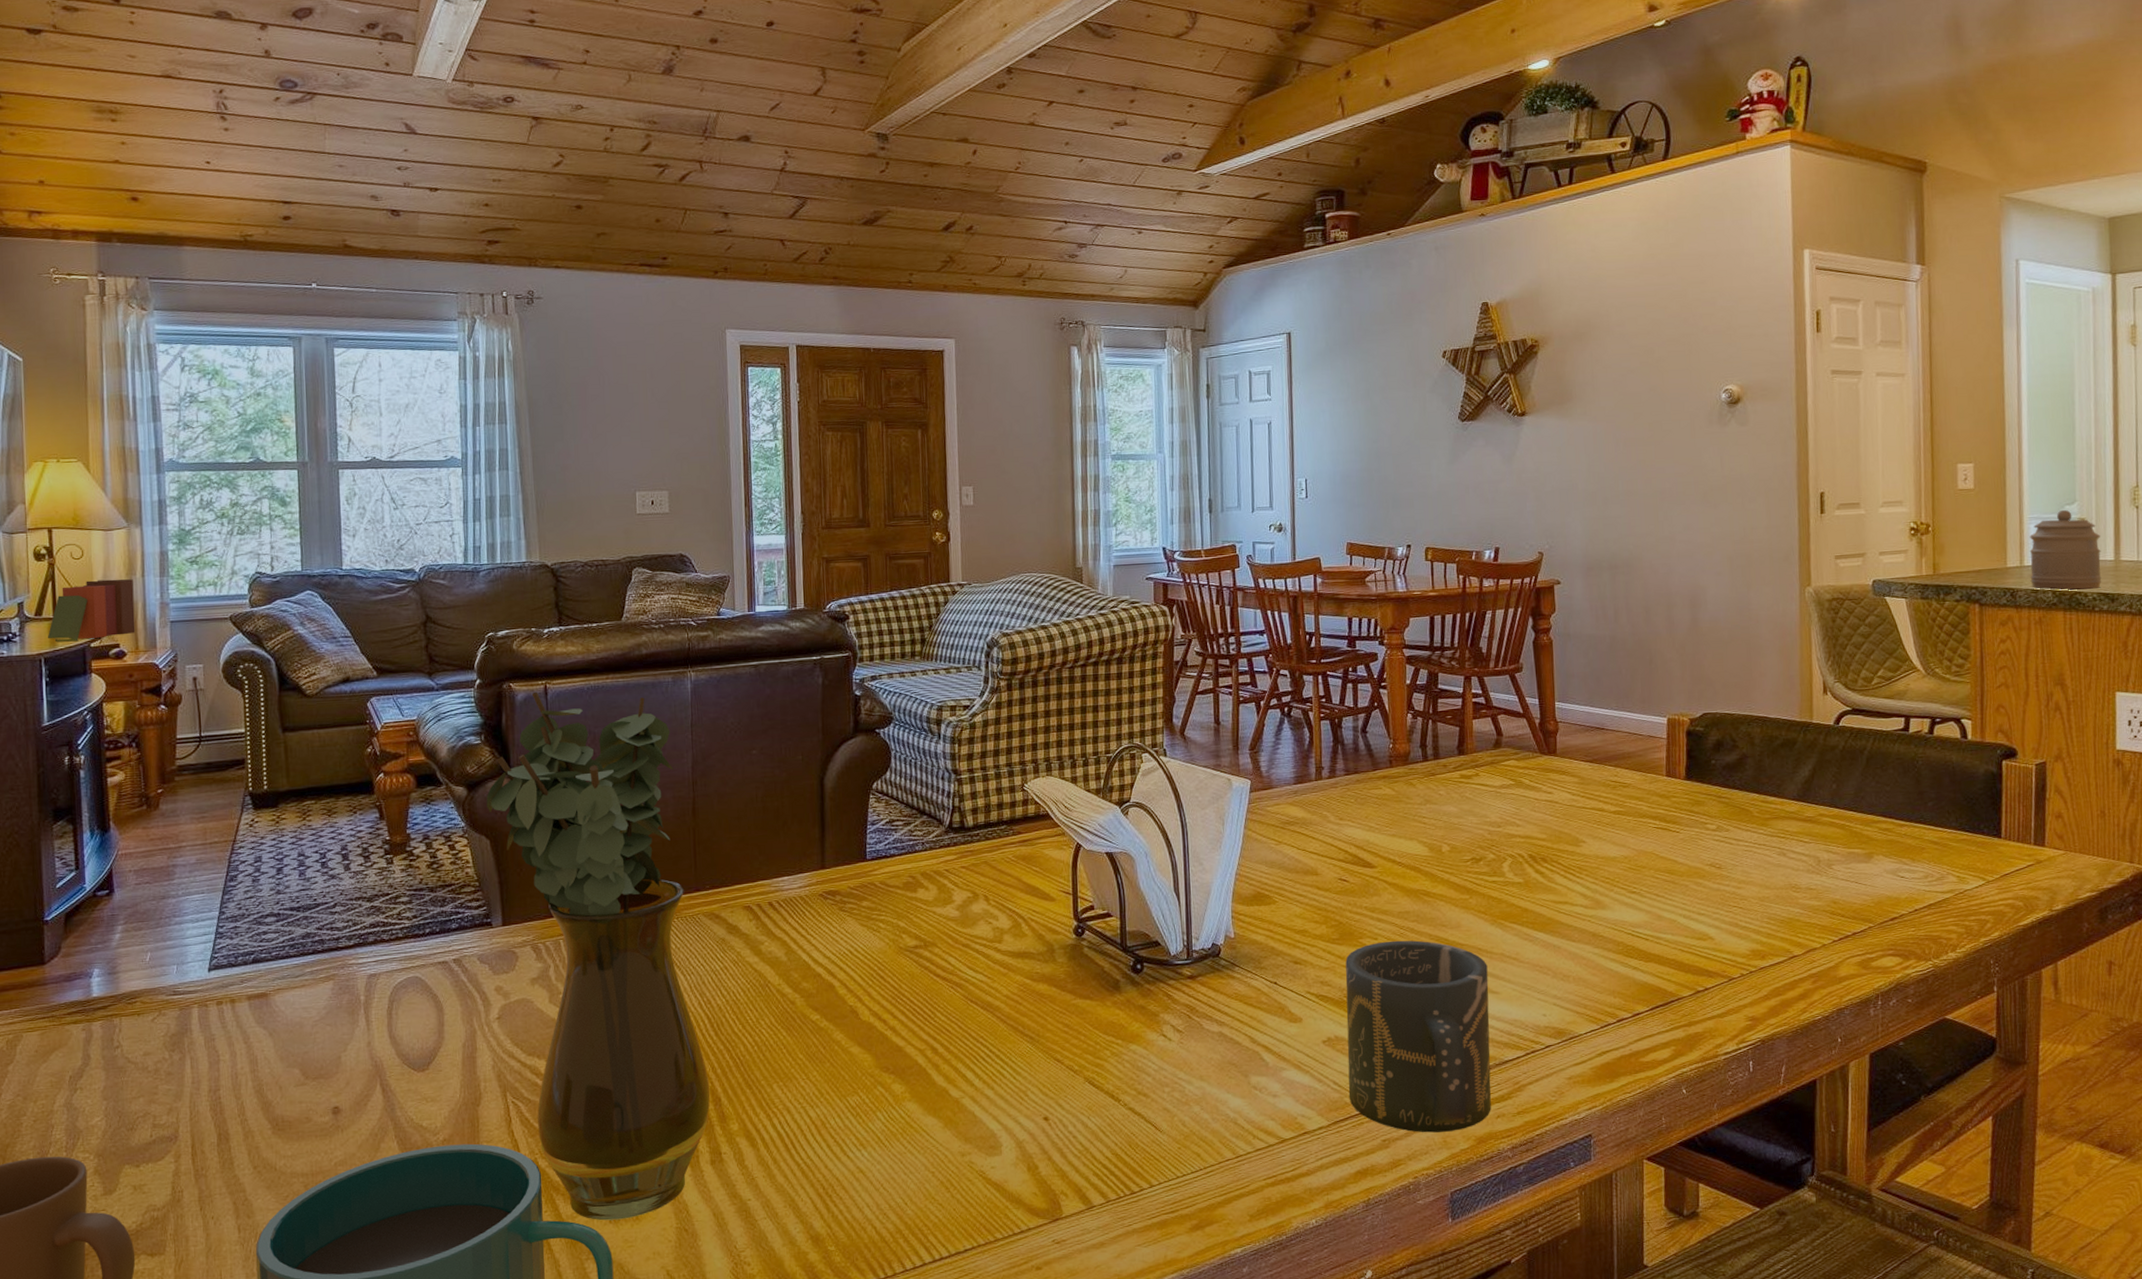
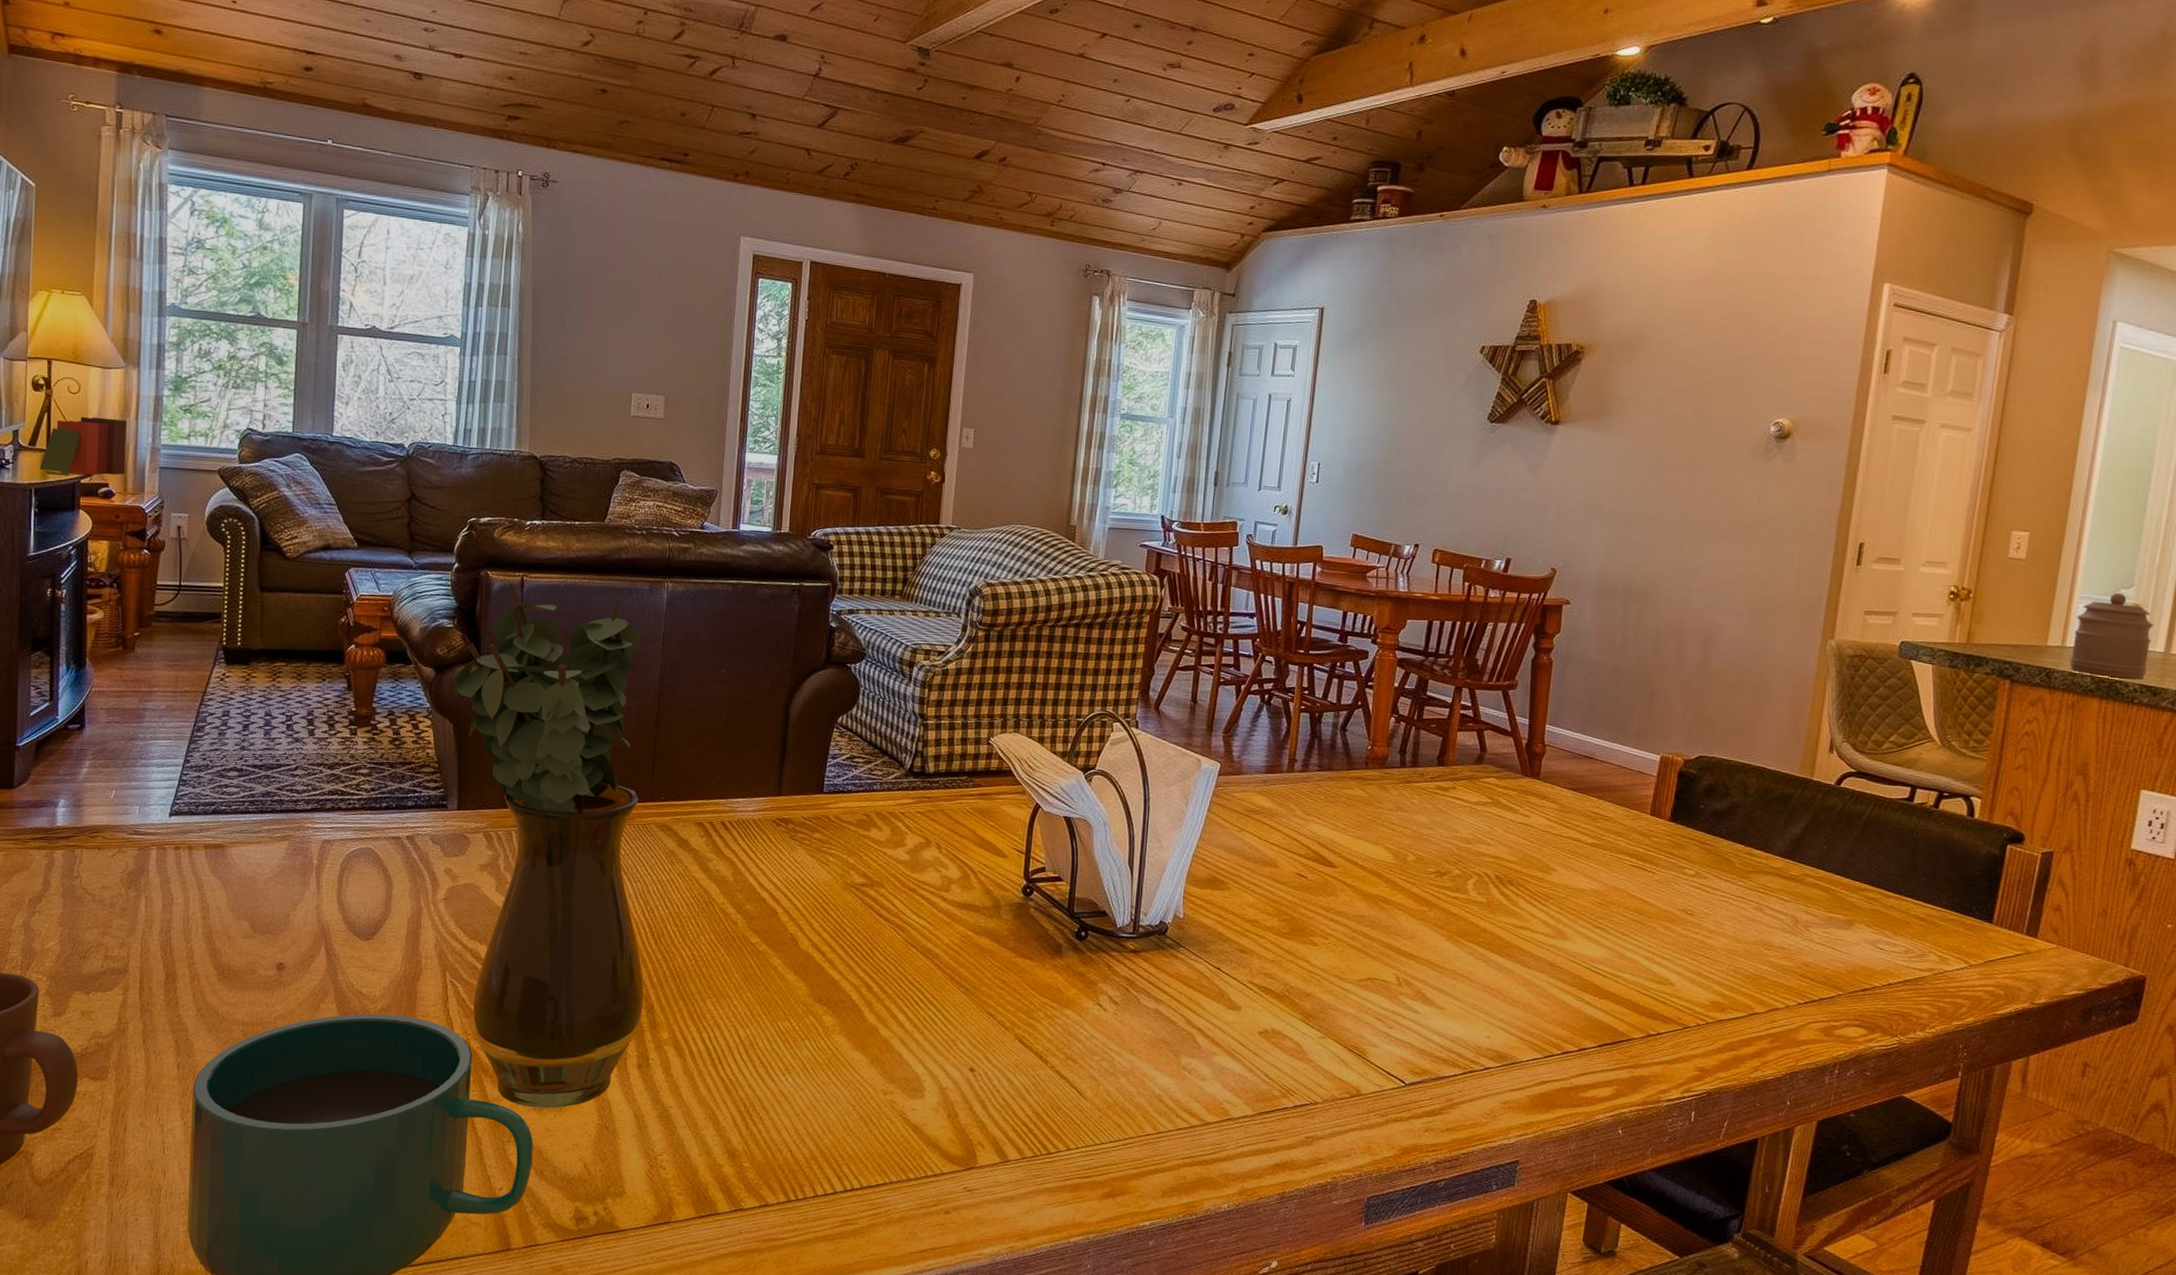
cup: present [1345,940,1491,1133] -> none [1277,942,1437,1139]

